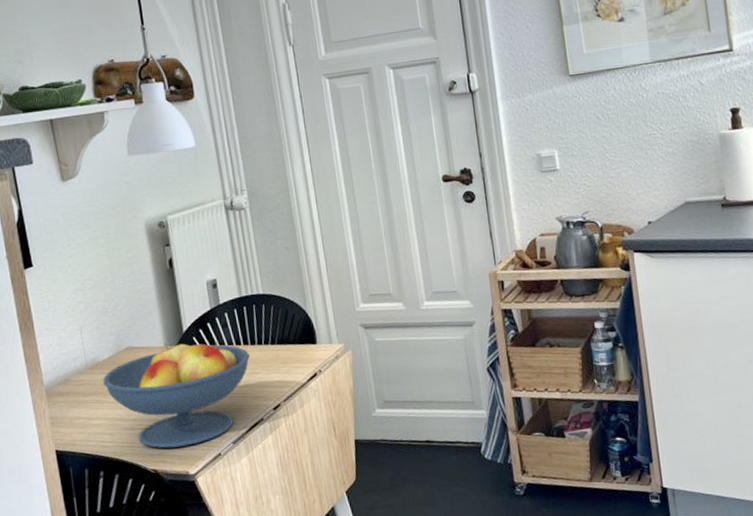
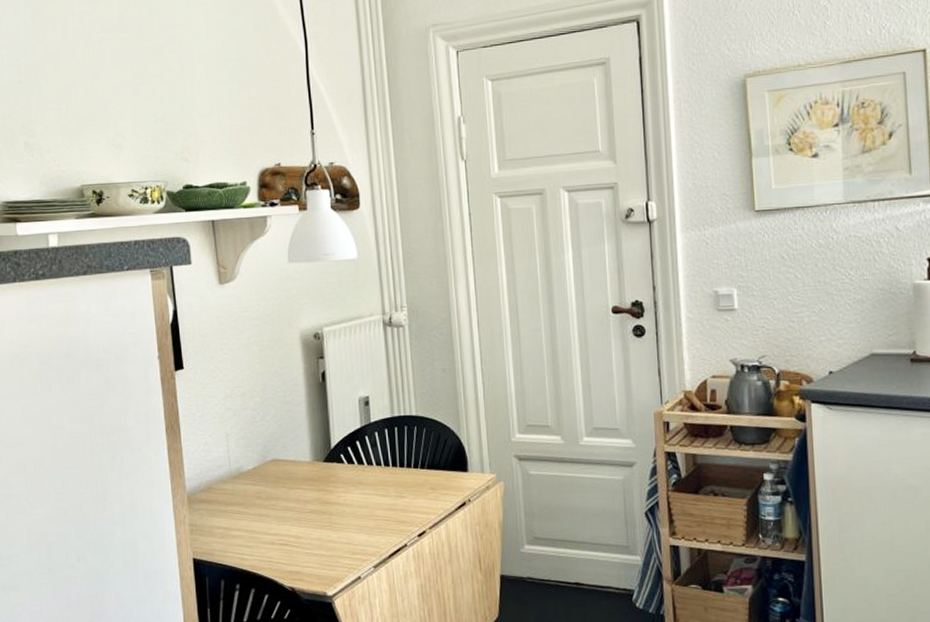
fruit bowl: present [103,340,251,449] -> none [246,458,399,567]

